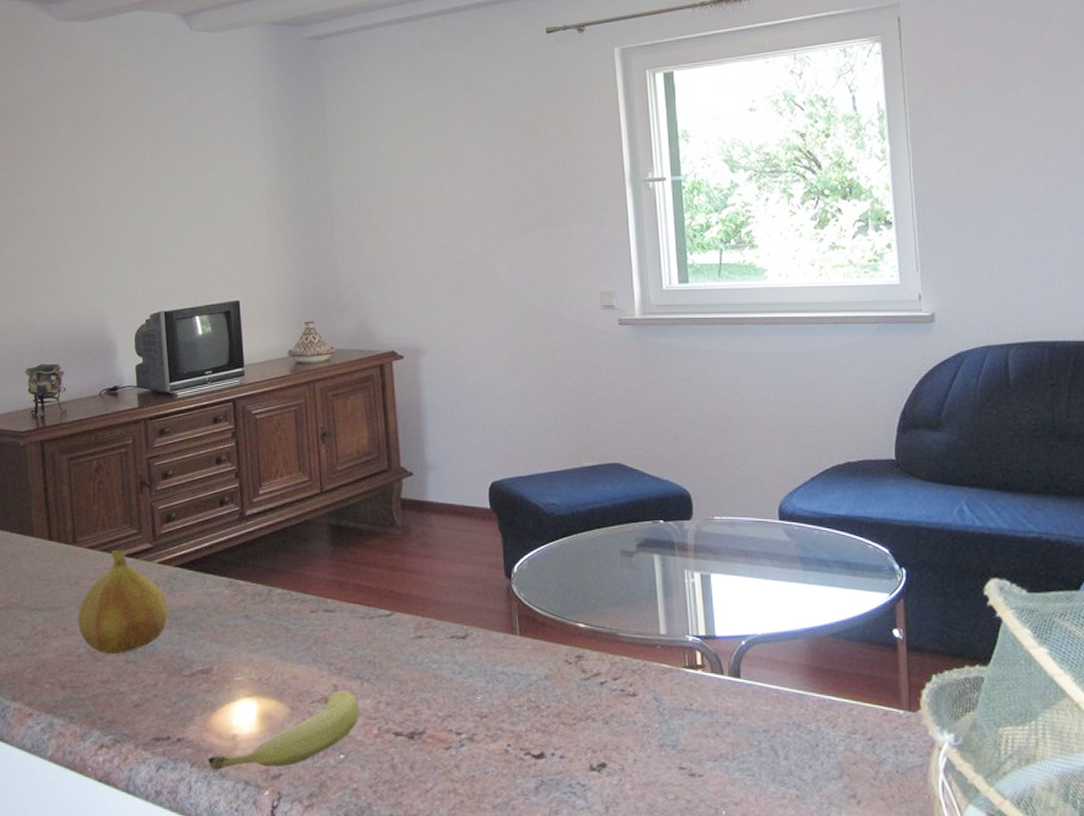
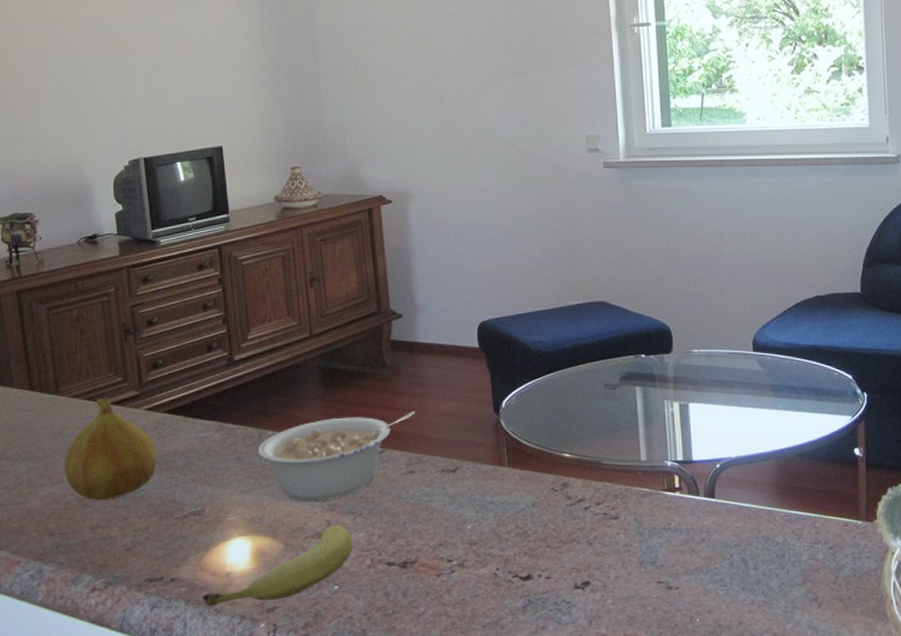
legume: none [267,572,425,663] -> present [258,410,416,500]

